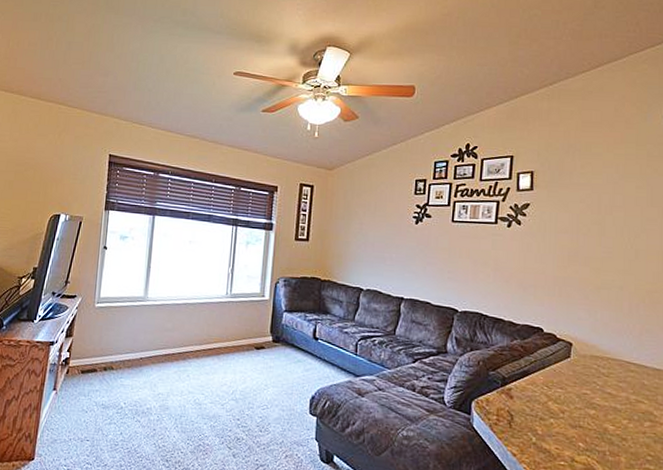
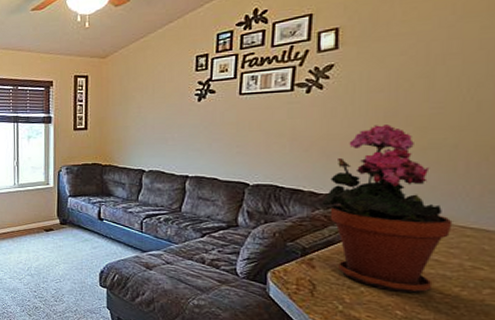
potted plant: none [519,263,621,425] -> present [321,125,453,293]

